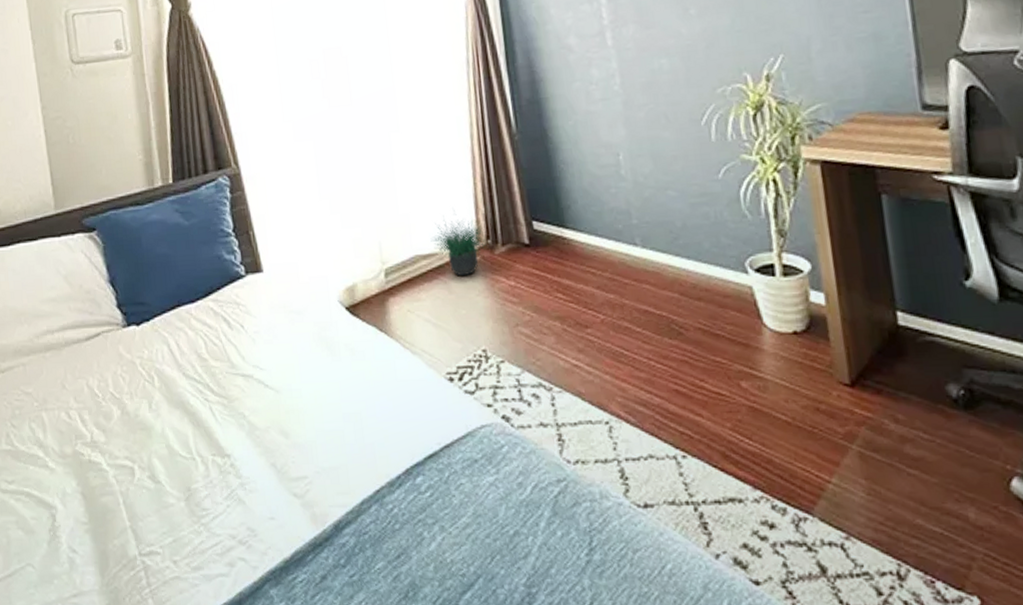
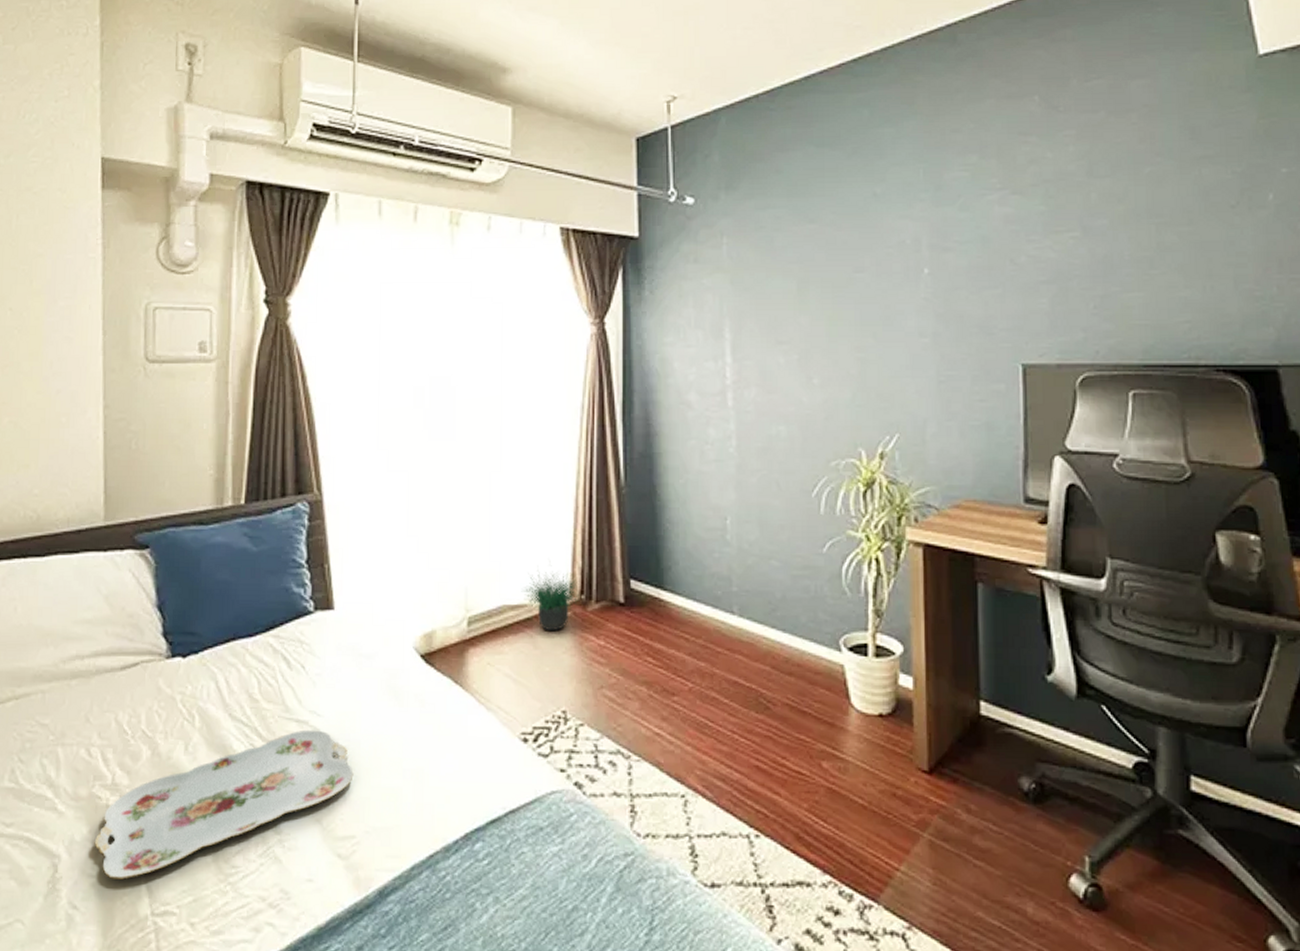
serving tray: none [83,382,299,525] -> present [94,729,354,880]

